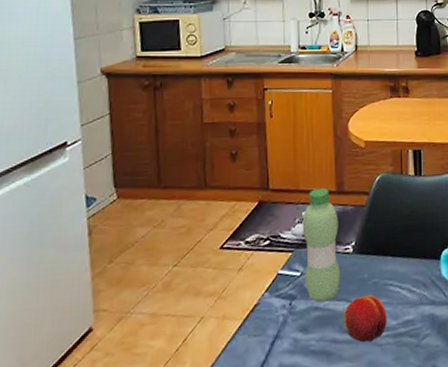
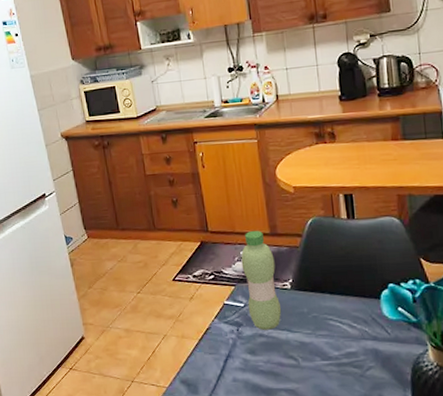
fruit: present [344,295,387,343] -> none [287,327,330,368]

